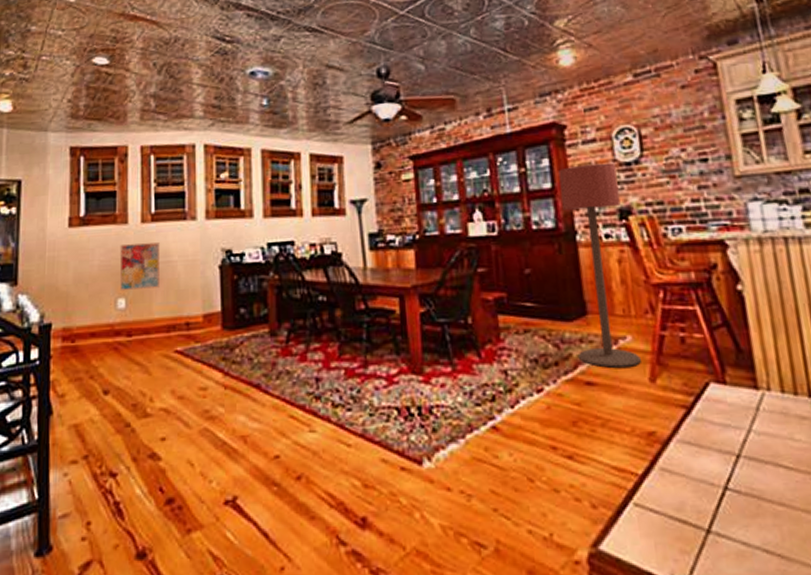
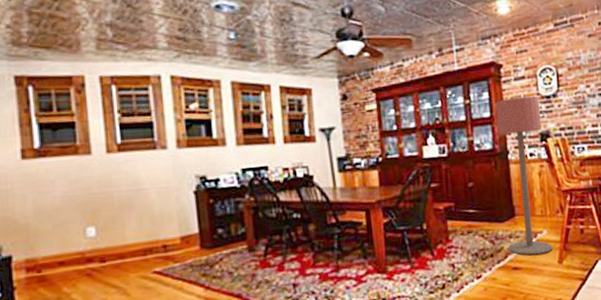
wall art: present [119,243,160,291] -> none [84,172,132,220]

